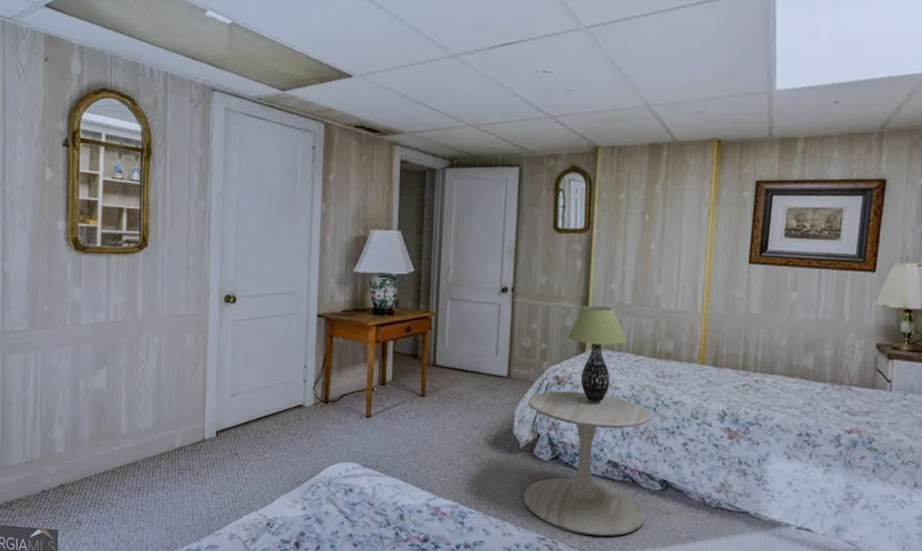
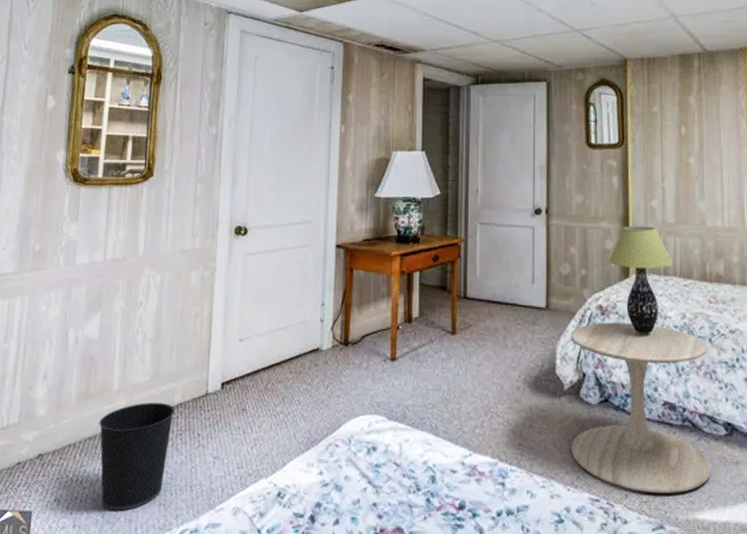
wastebasket: none [110,445,176,532] -> present [99,402,175,511]

